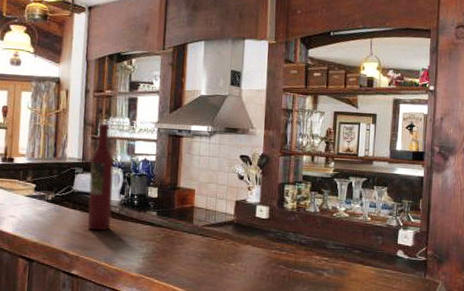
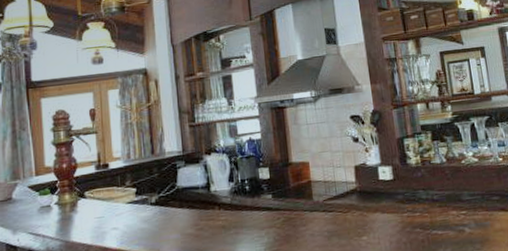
wine bottle: present [87,123,114,231] -> none [192,107,225,229]

